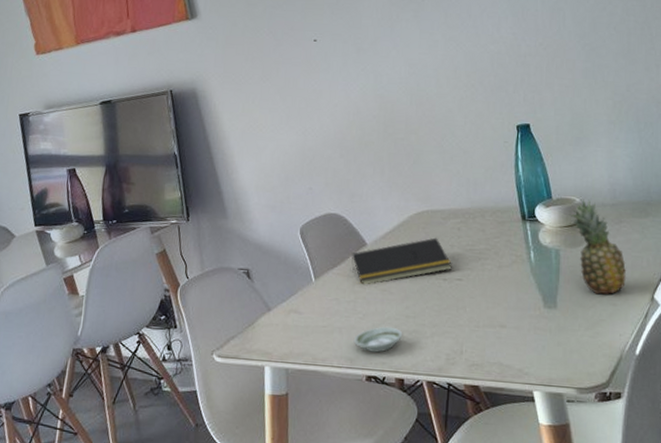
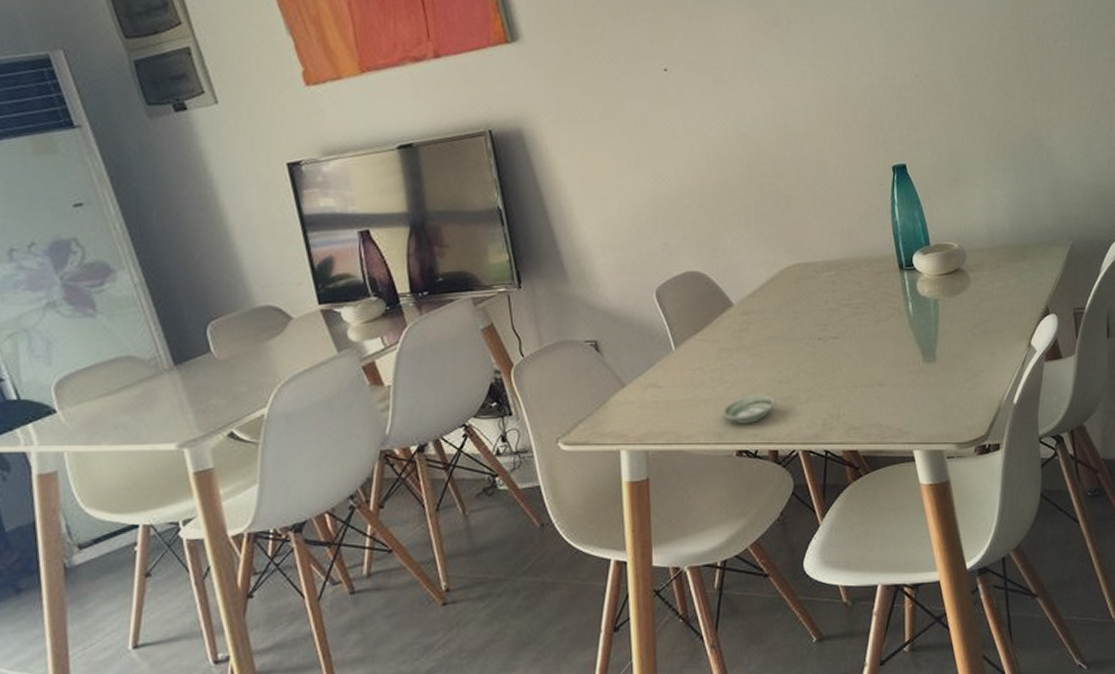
notepad: present [351,237,452,285] -> none [716,293,827,350]
fruit: present [569,199,626,295] -> none [947,244,1004,344]

